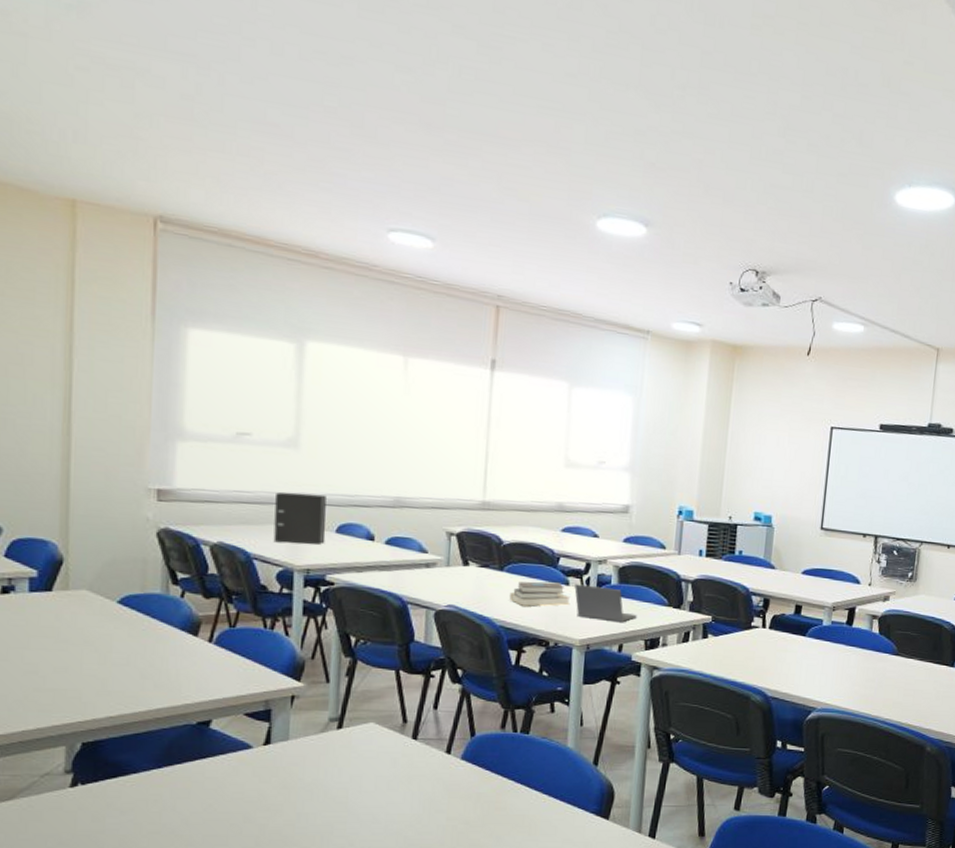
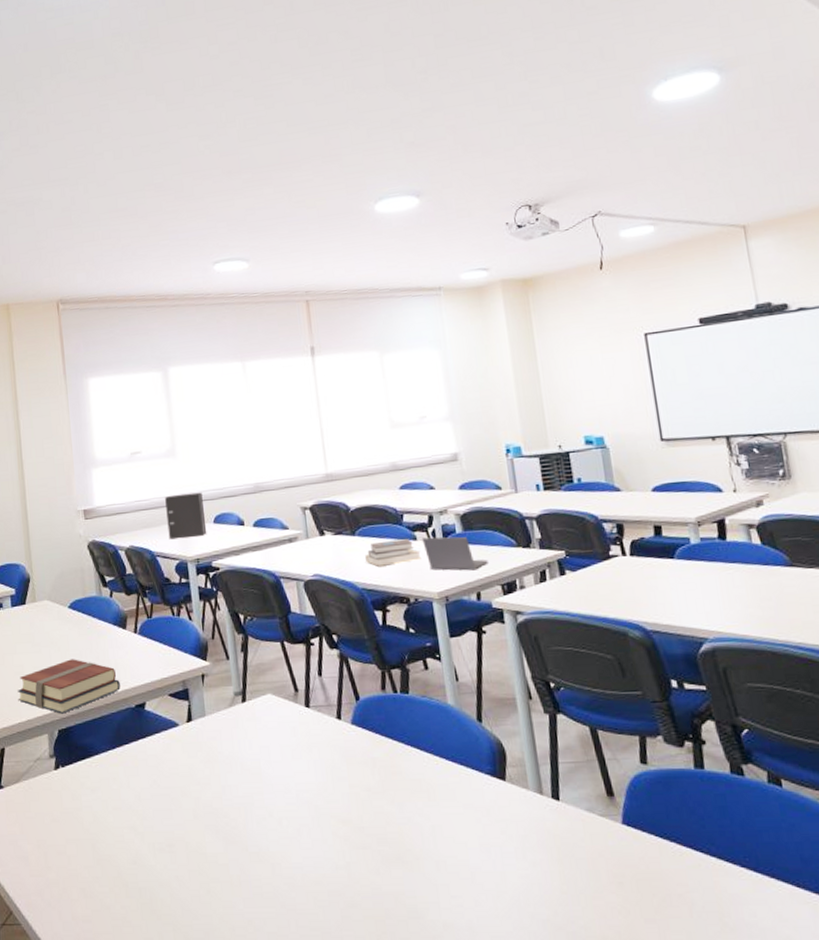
books: none [24,663,180,725] -> present [17,659,120,714]

